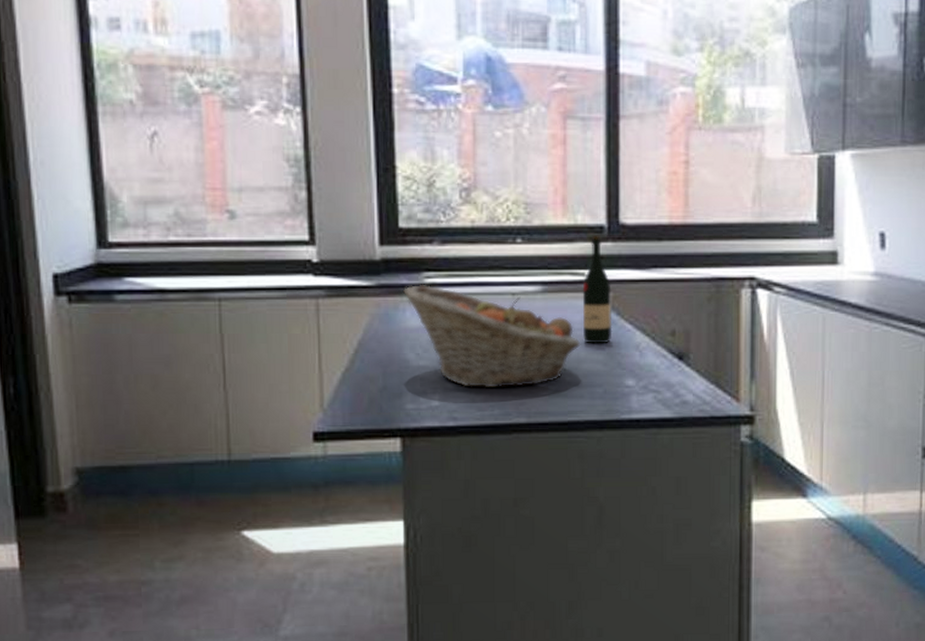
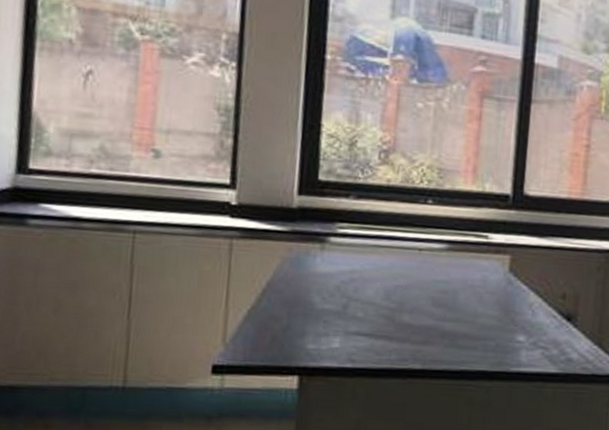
fruit basket: present [403,284,581,388] -> none [316,233,479,336]
wine bottle: present [582,234,613,344] -> none [481,201,512,301]

